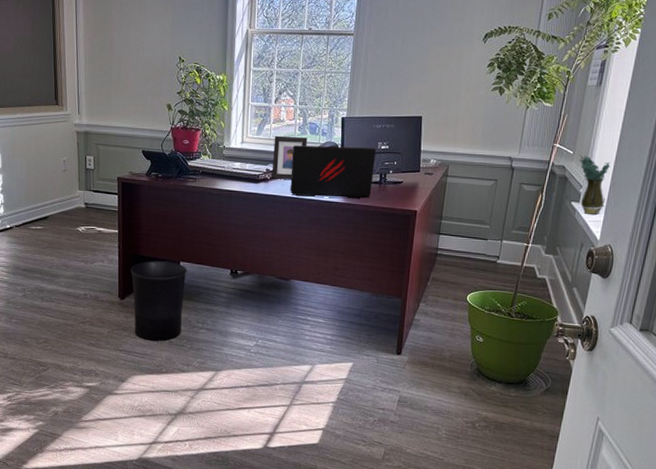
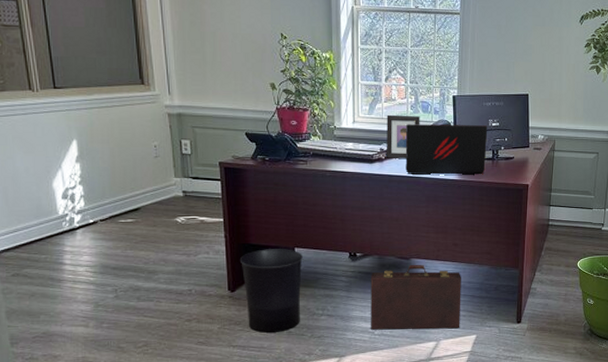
briefcase: none [247,285,341,354] -> present [370,264,461,330]

